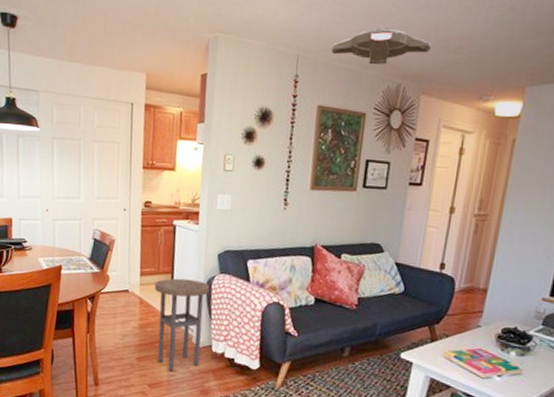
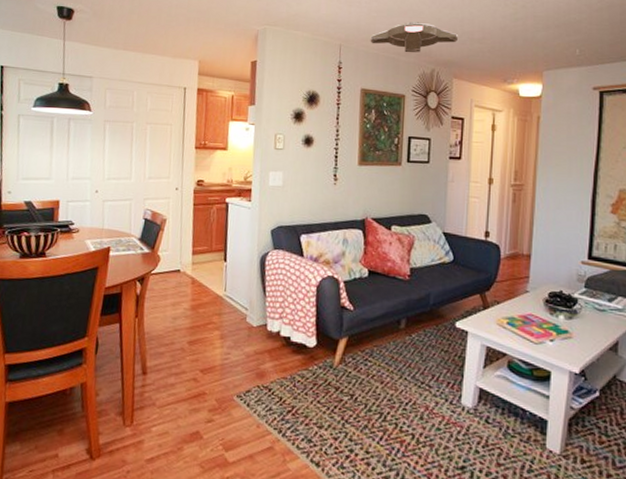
side table: present [154,278,210,372] -> none [206,256,264,355]

